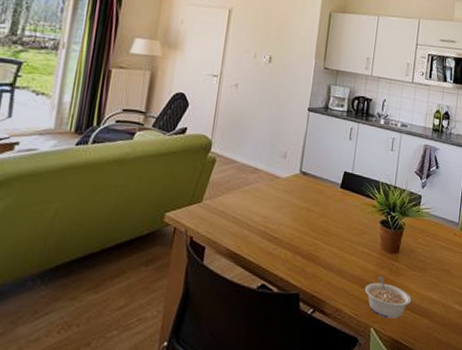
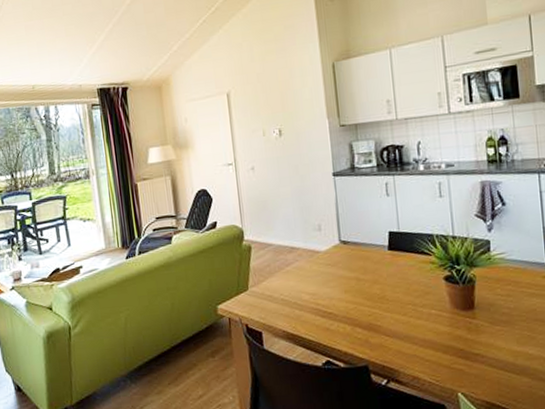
legume: present [364,276,412,319] -> none [441,336,502,381]

